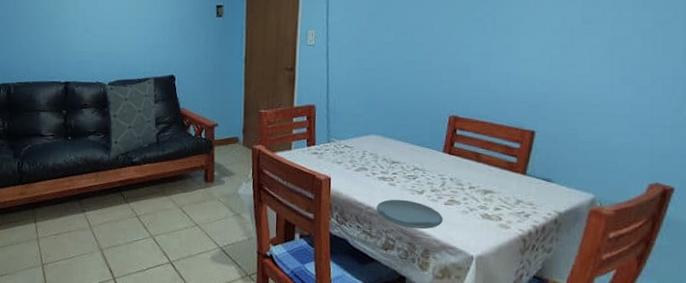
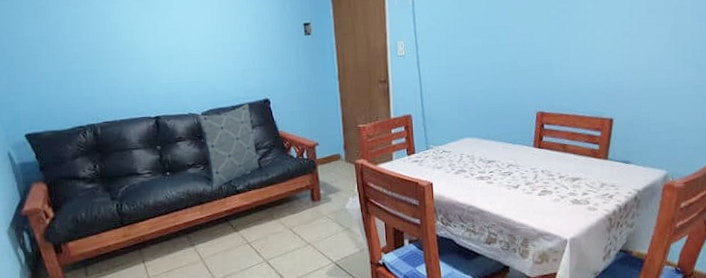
plate: present [376,199,443,229] -> none [477,195,538,221]

